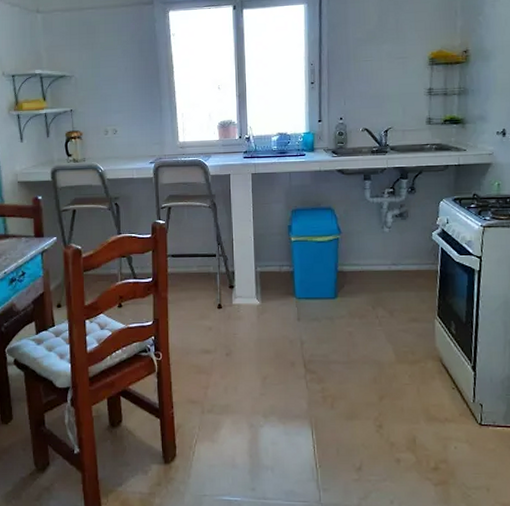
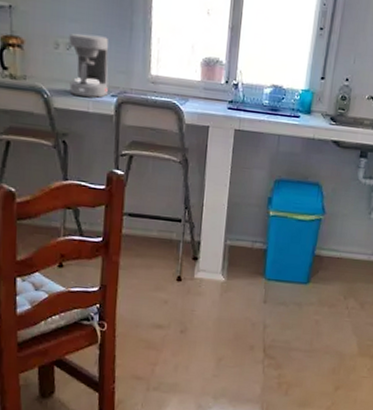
coffee maker: none [115,119,147,167] -> present [69,33,109,98]

